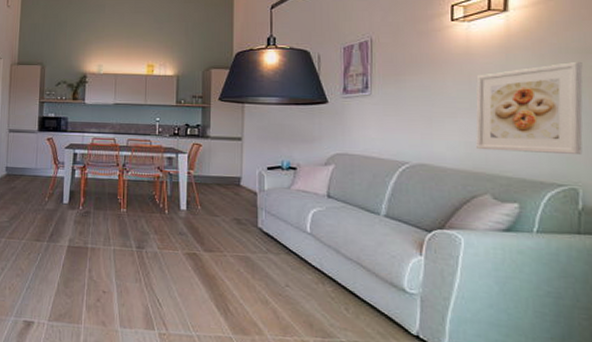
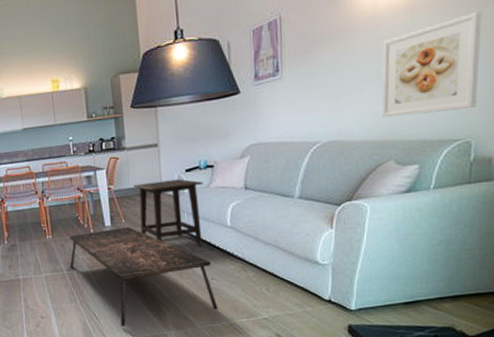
coffee table: none [139,212,291,322] -> present [69,227,219,327]
side table: none [212,173,285,247] -> present [133,179,203,246]

